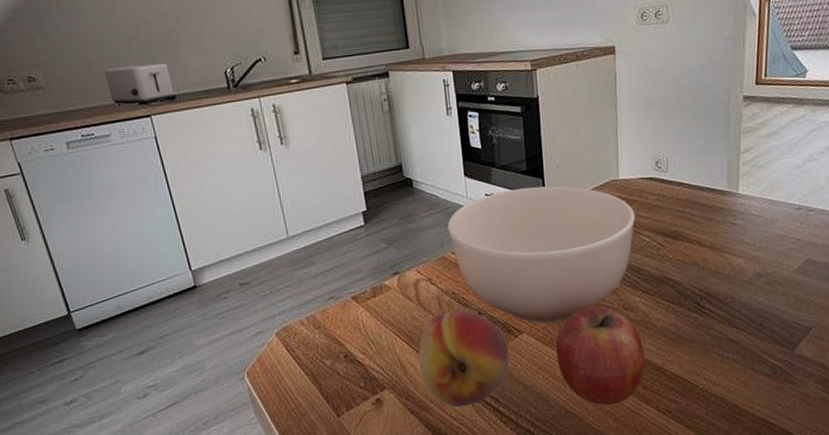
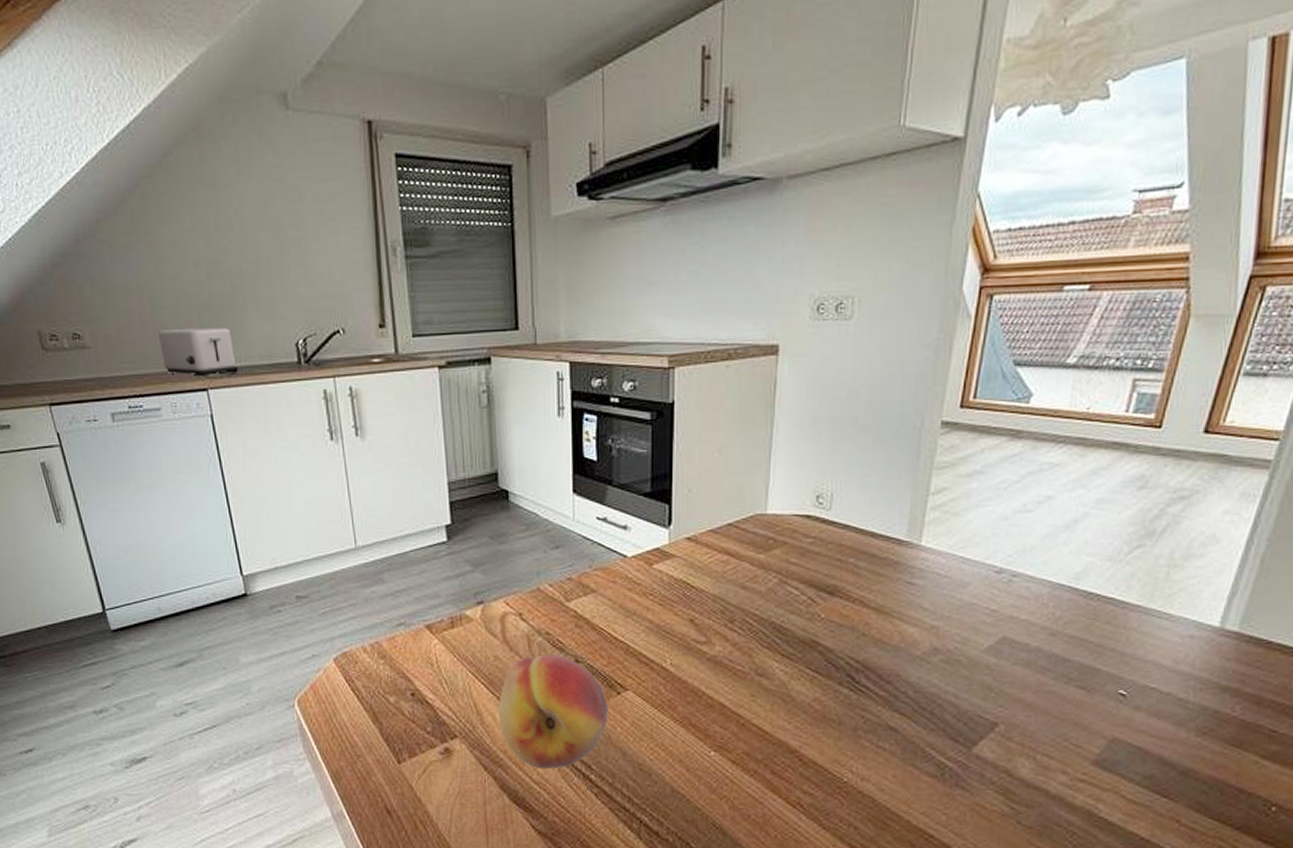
bowl: present [447,186,636,324] -> none [547,514,783,682]
fruit: present [556,305,645,405] -> none [667,666,777,788]

